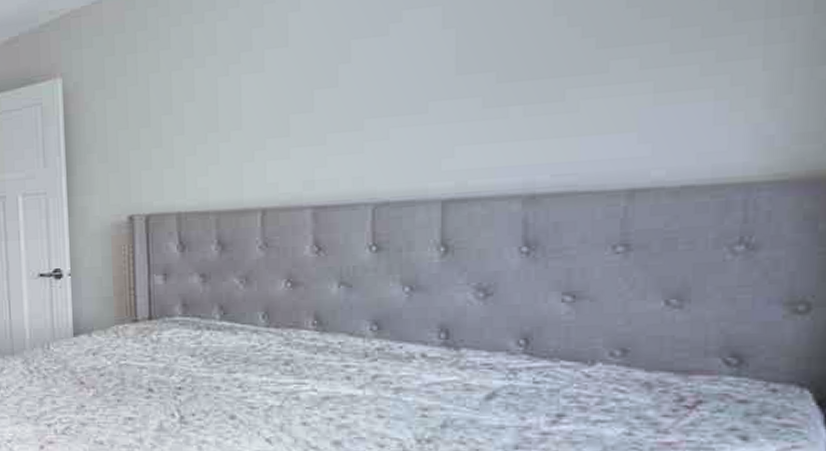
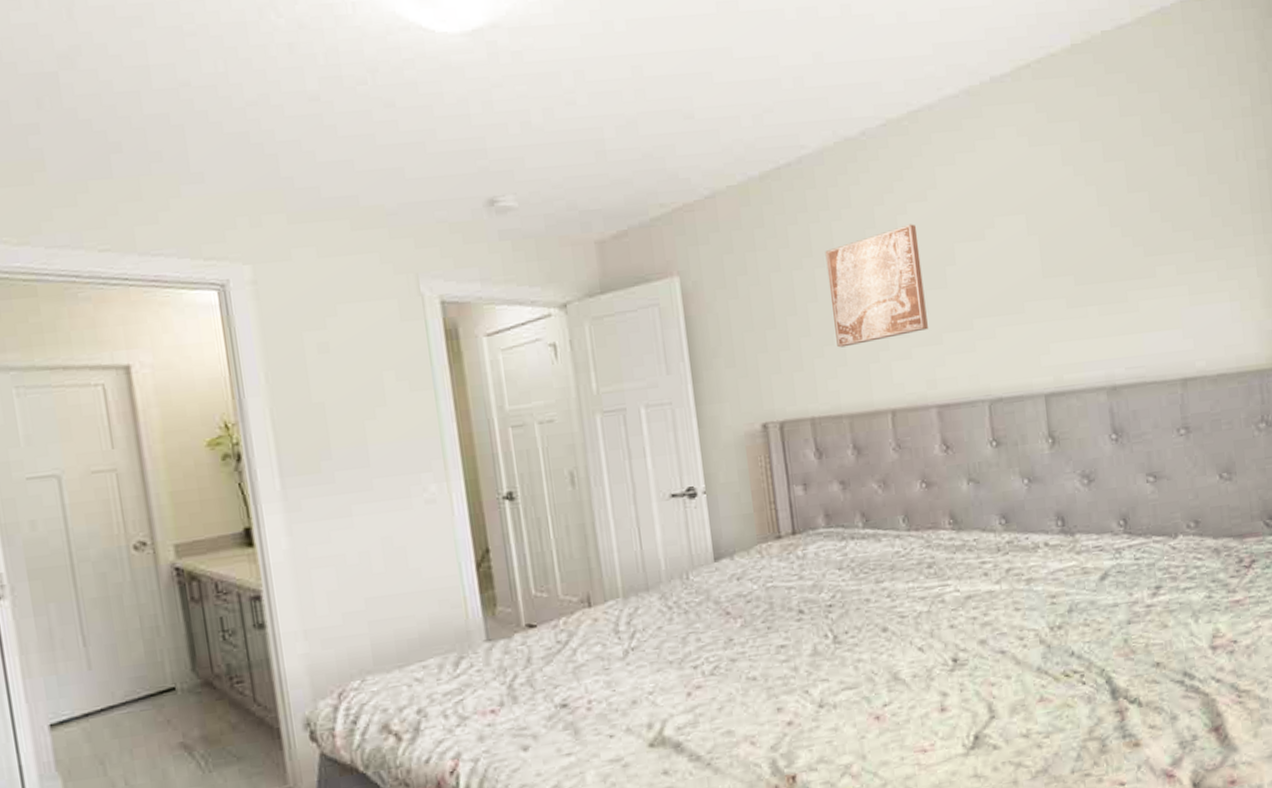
wall art: none [207,21,311,146] -> present [825,224,928,348]

